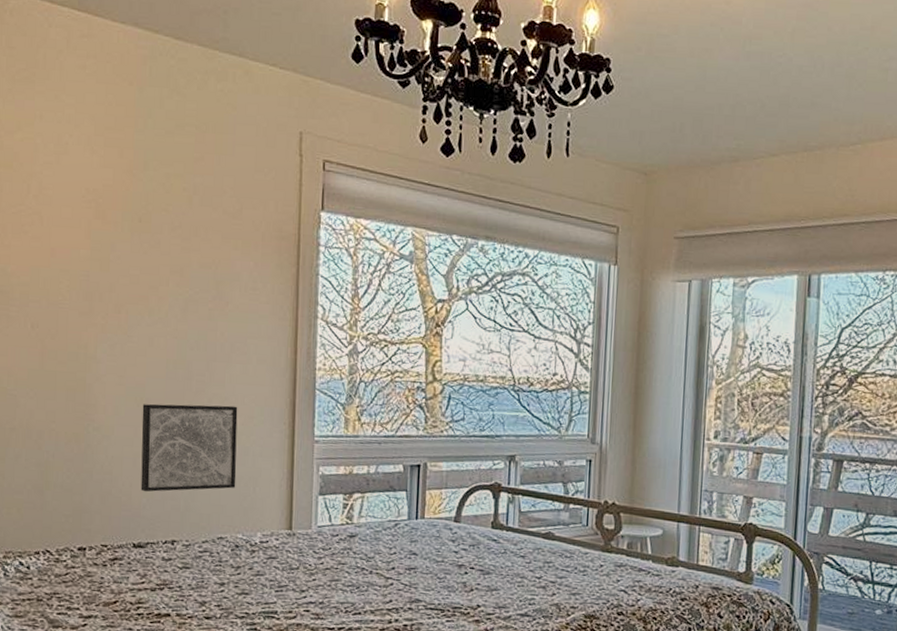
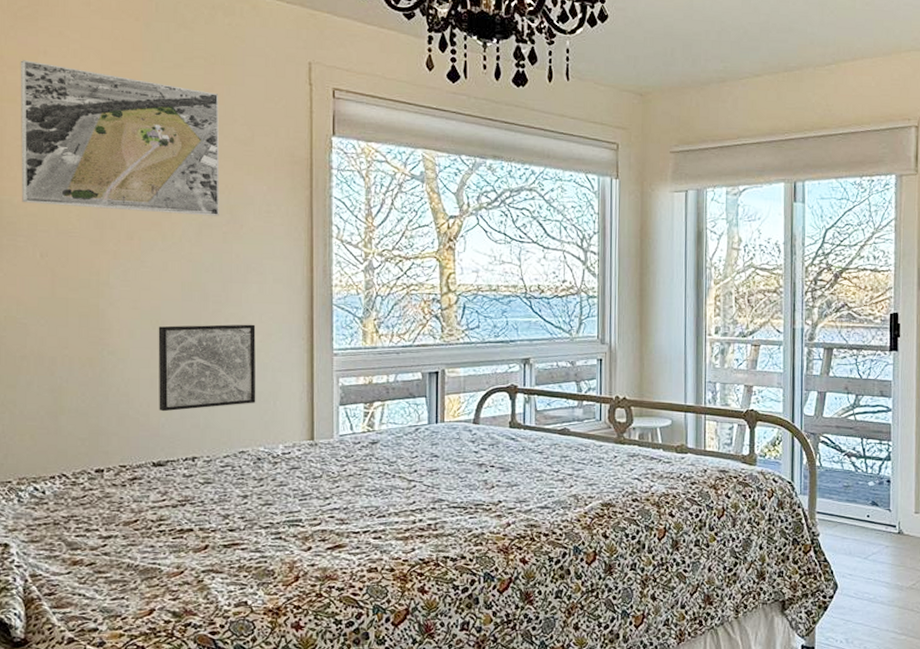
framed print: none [15,124,209,292] -> present [20,60,220,216]

